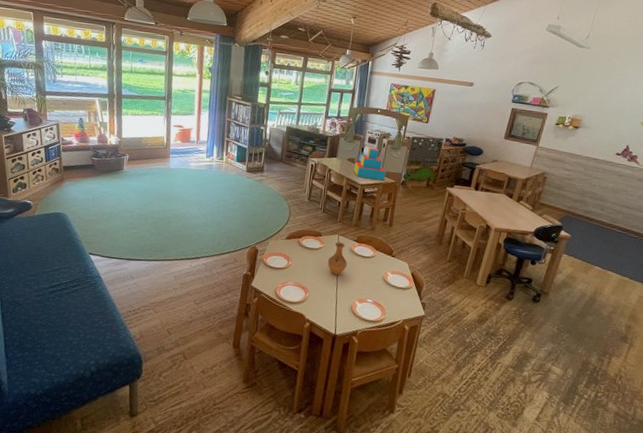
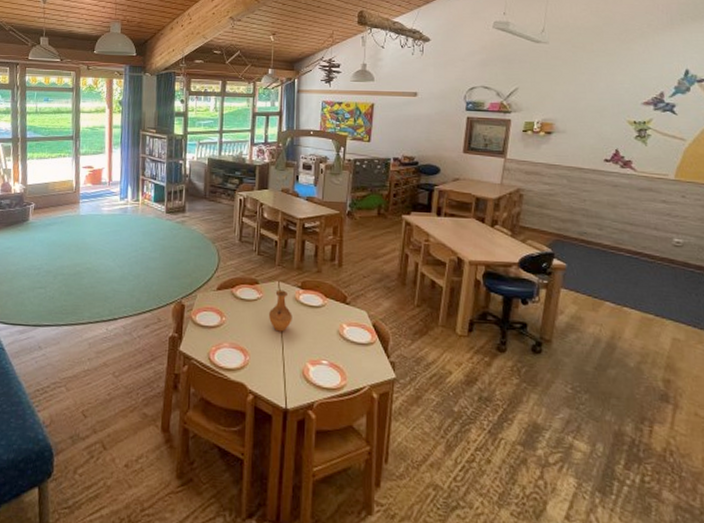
toy blocks: present [353,147,386,181] -> none [289,174,328,212]

